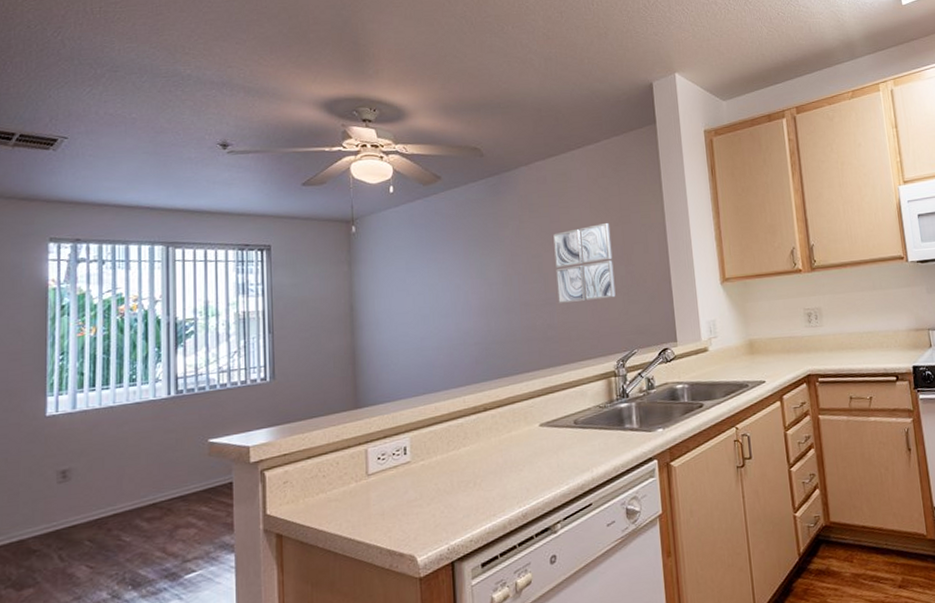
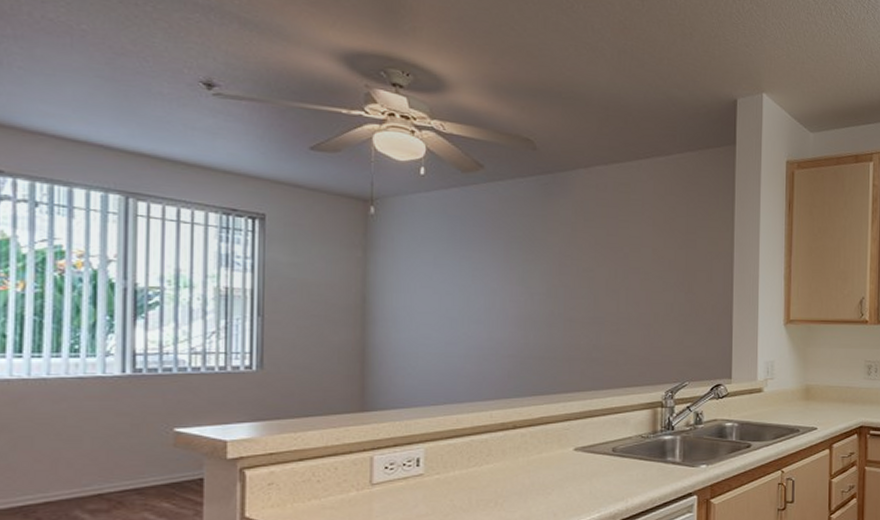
wall art: present [553,222,616,304] -> none [608,244,673,325]

